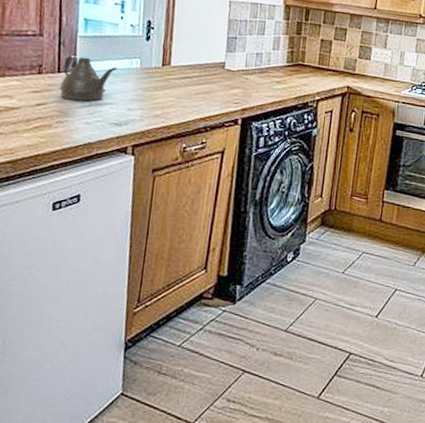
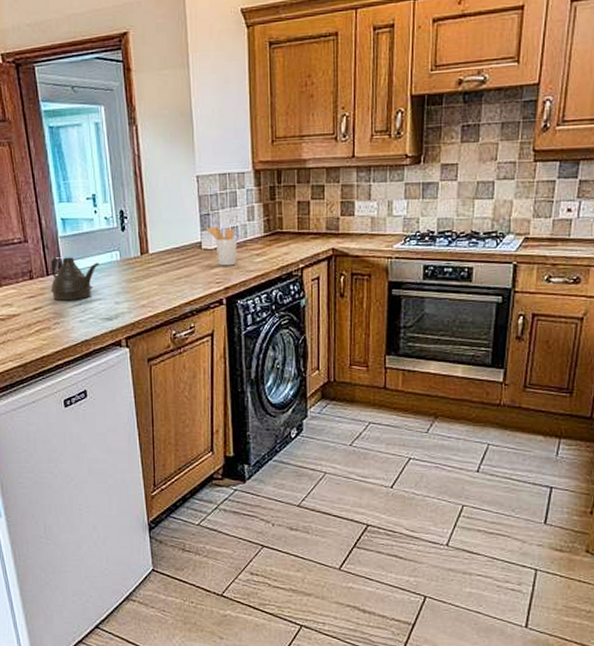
utensil holder: none [231,49,260,89] -> present [205,226,237,266]

